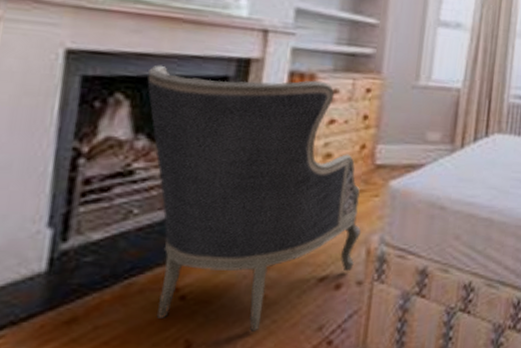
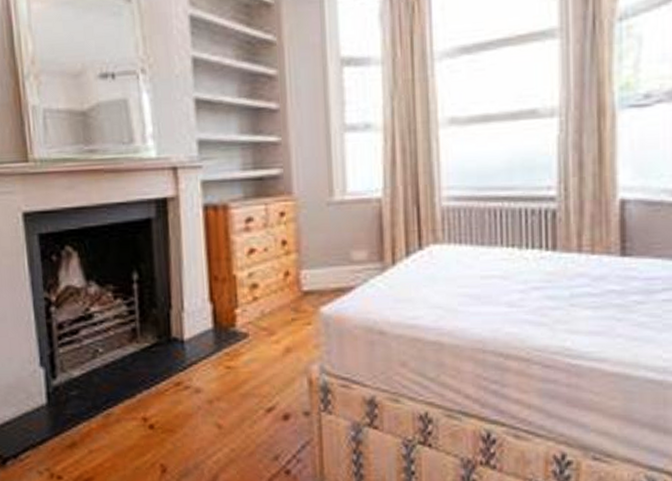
armchair: present [147,65,362,332] -> none [86,210,300,459]

